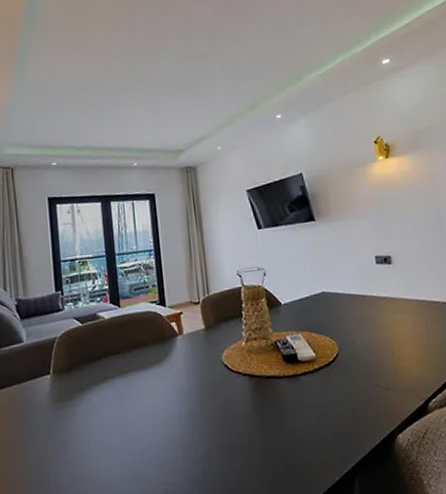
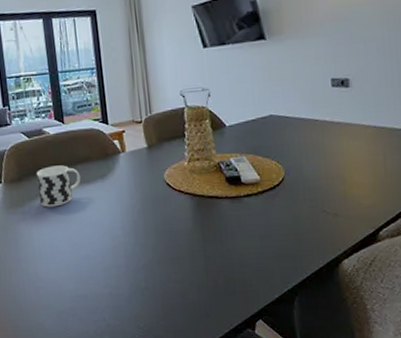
cup: none [88,351,137,398] -> present [36,165,81,207]

